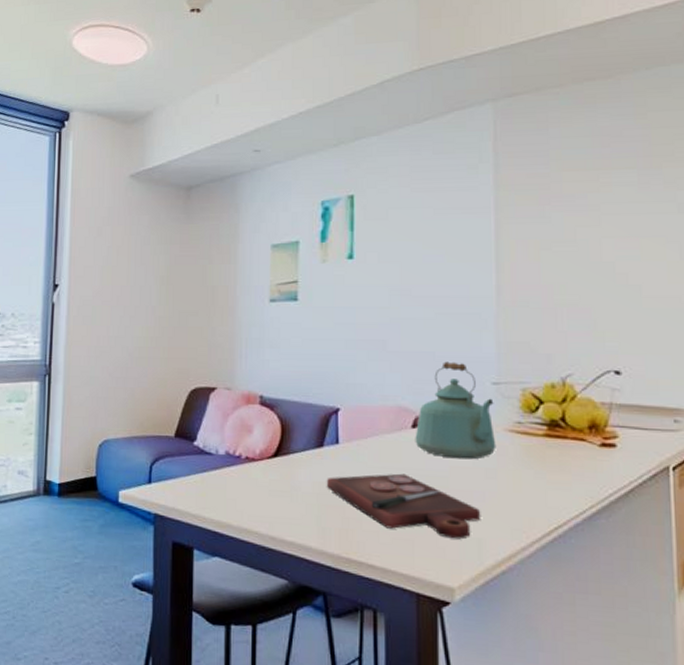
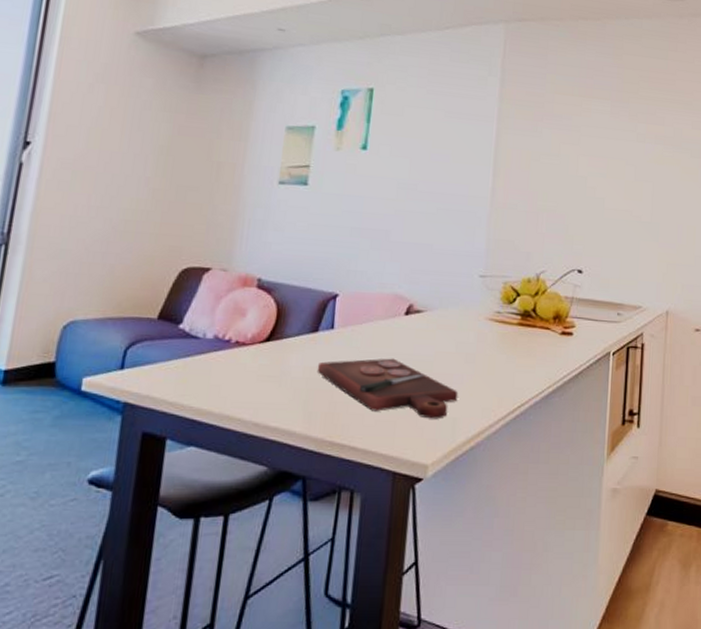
kettle: present [415,361,496,460] -> none [406,254,479,345]

